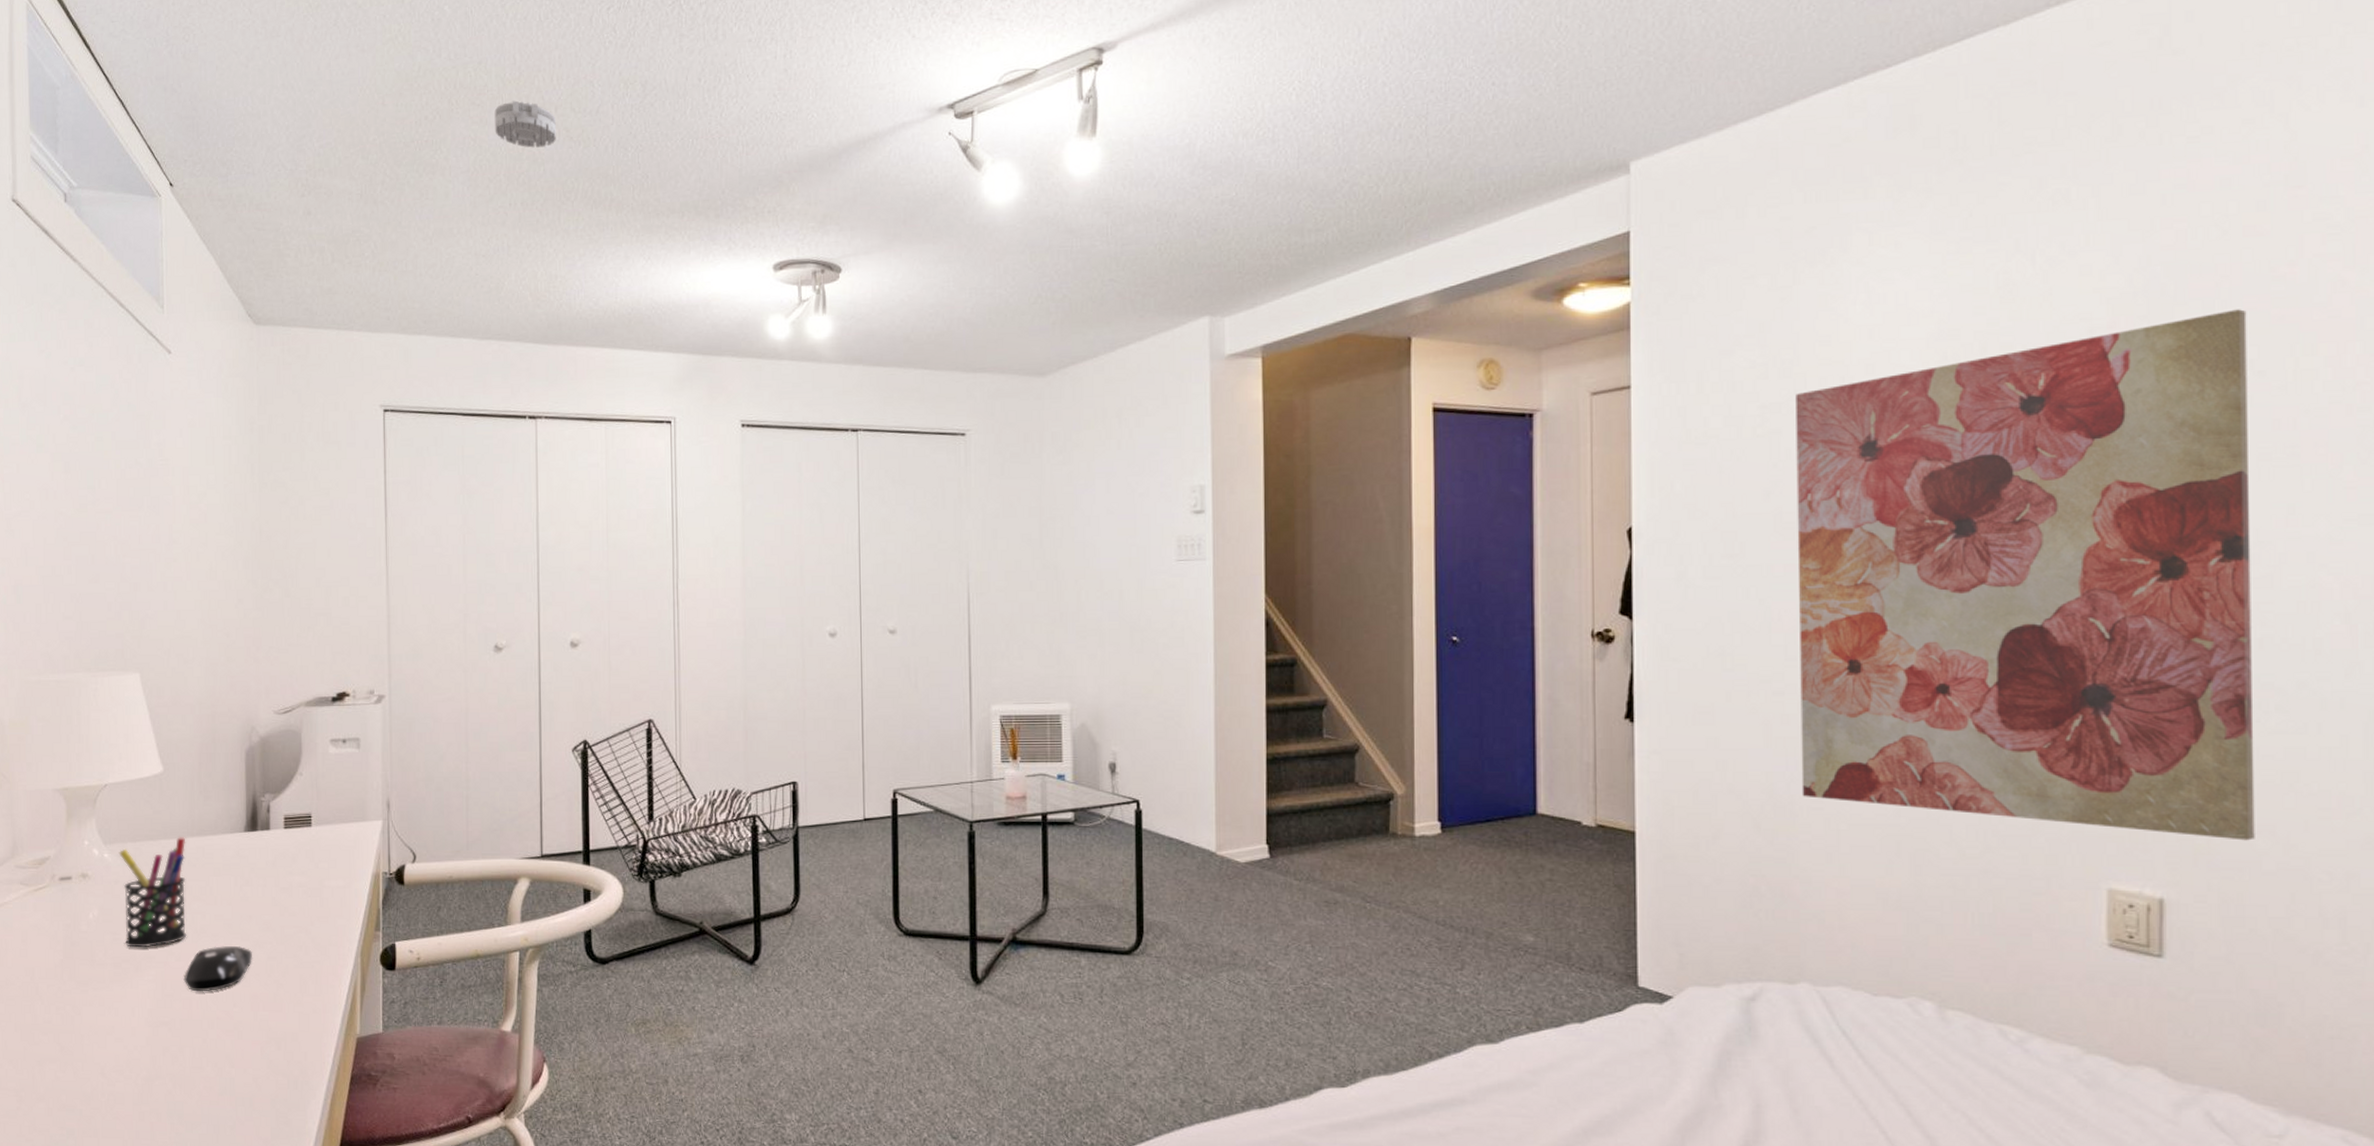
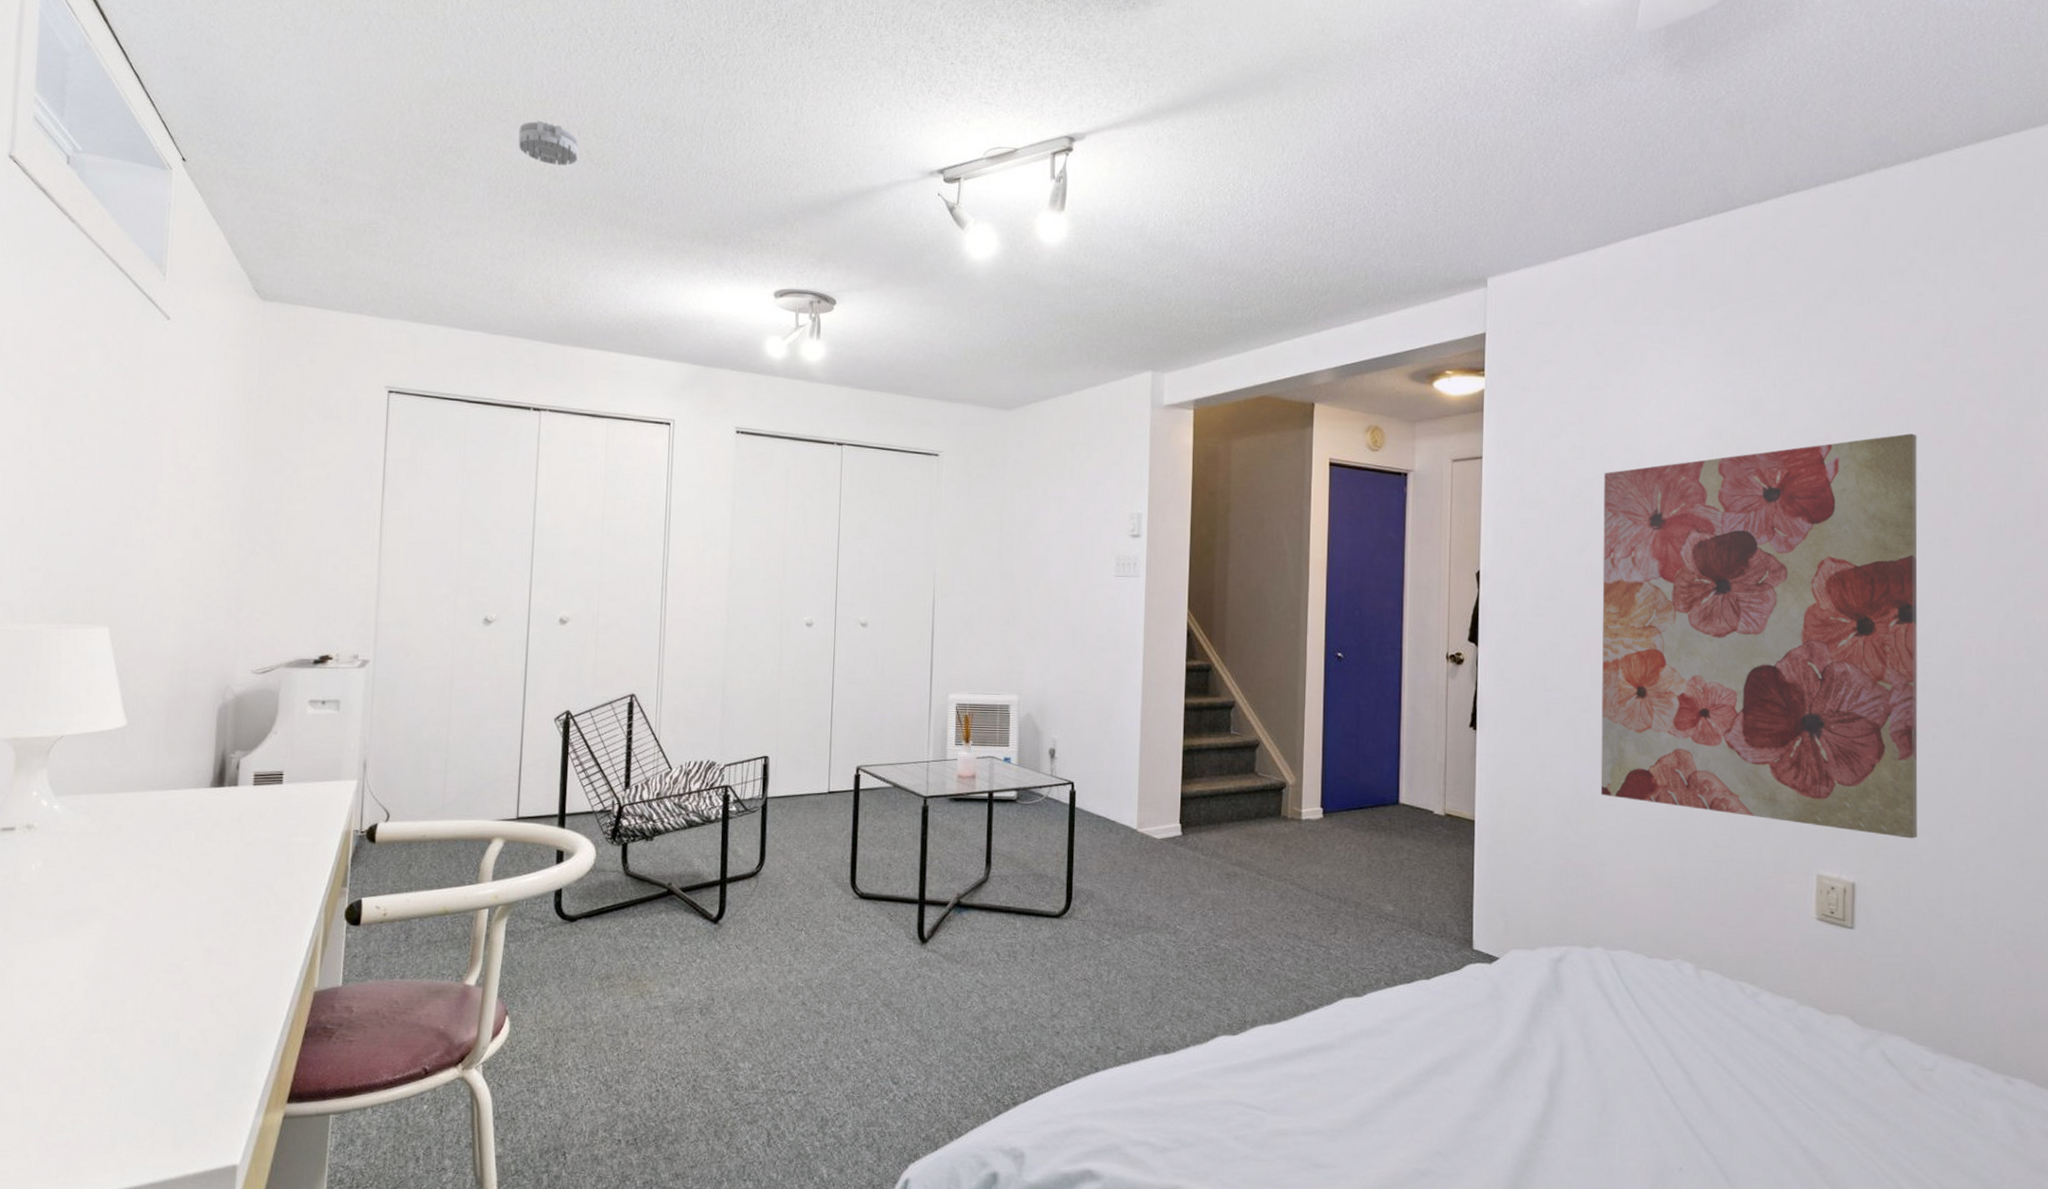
pen holder: present [118,837,187,948] -> none [70,791,146,901]
computer mouse: present [183,946,253,992] -> none [131,899,210,945]

